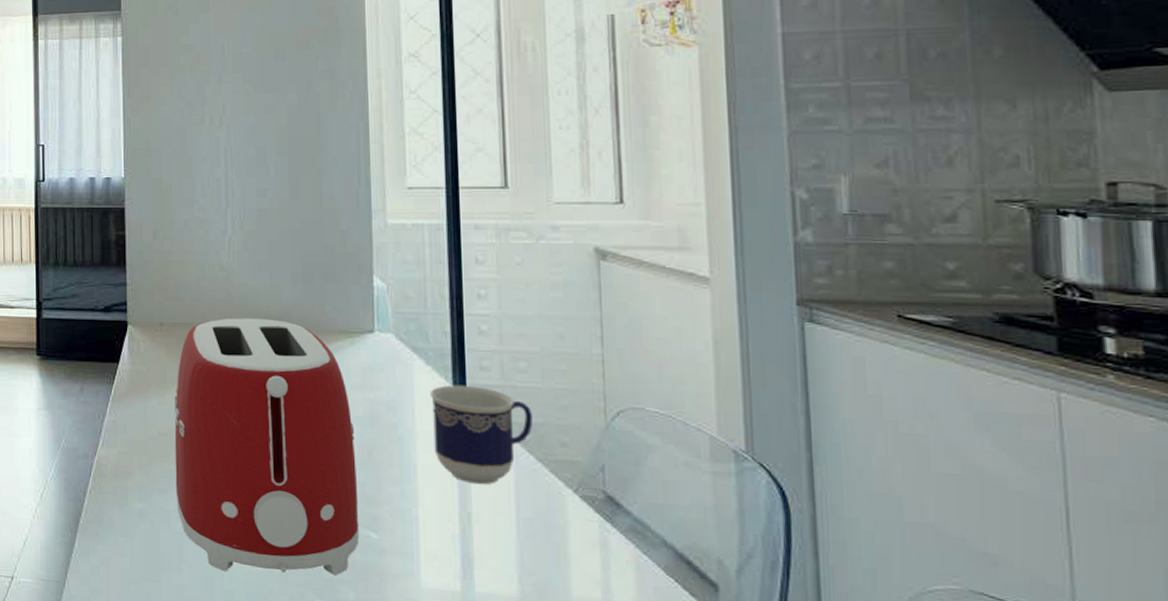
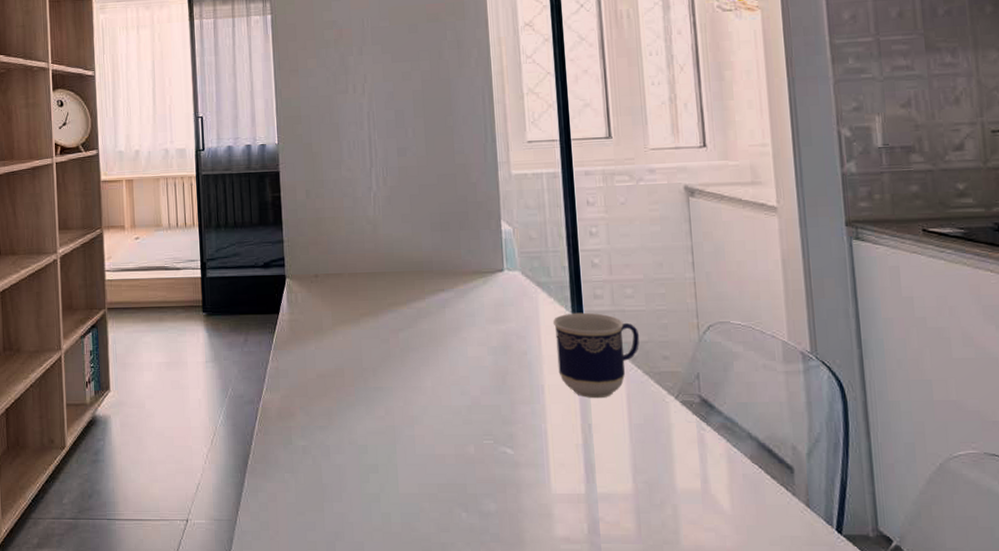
toaster: present [174,318,360,576] -> none [331,265,498,497]

